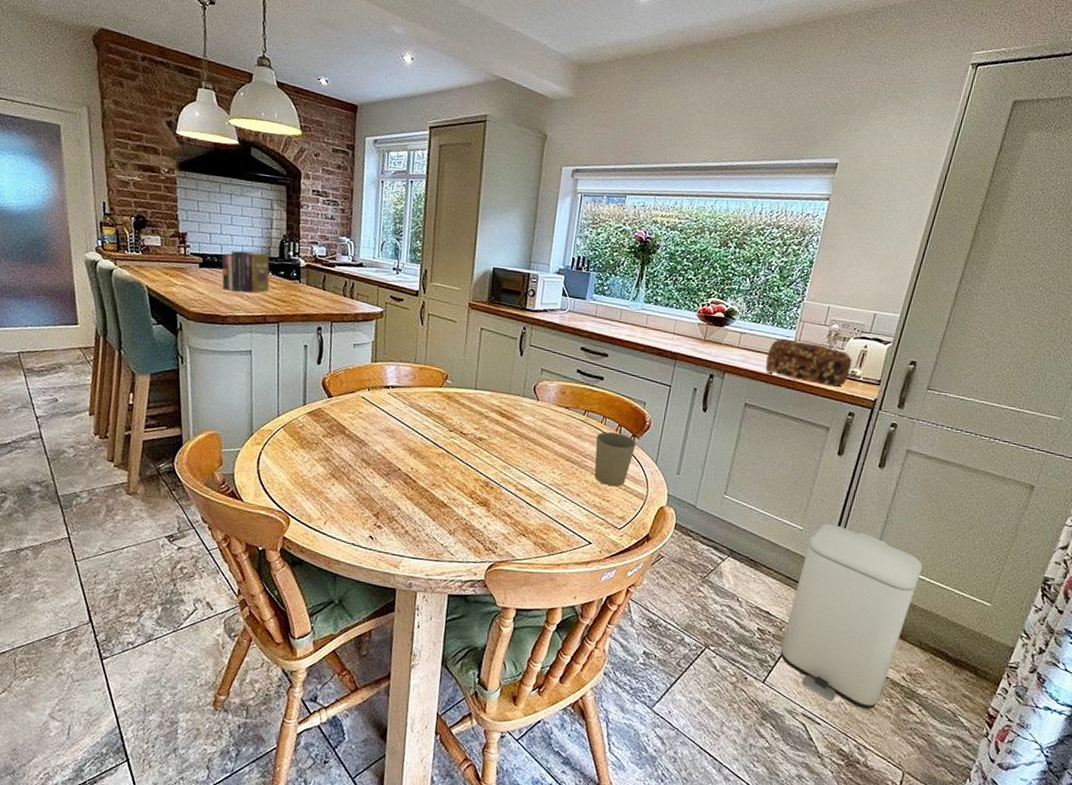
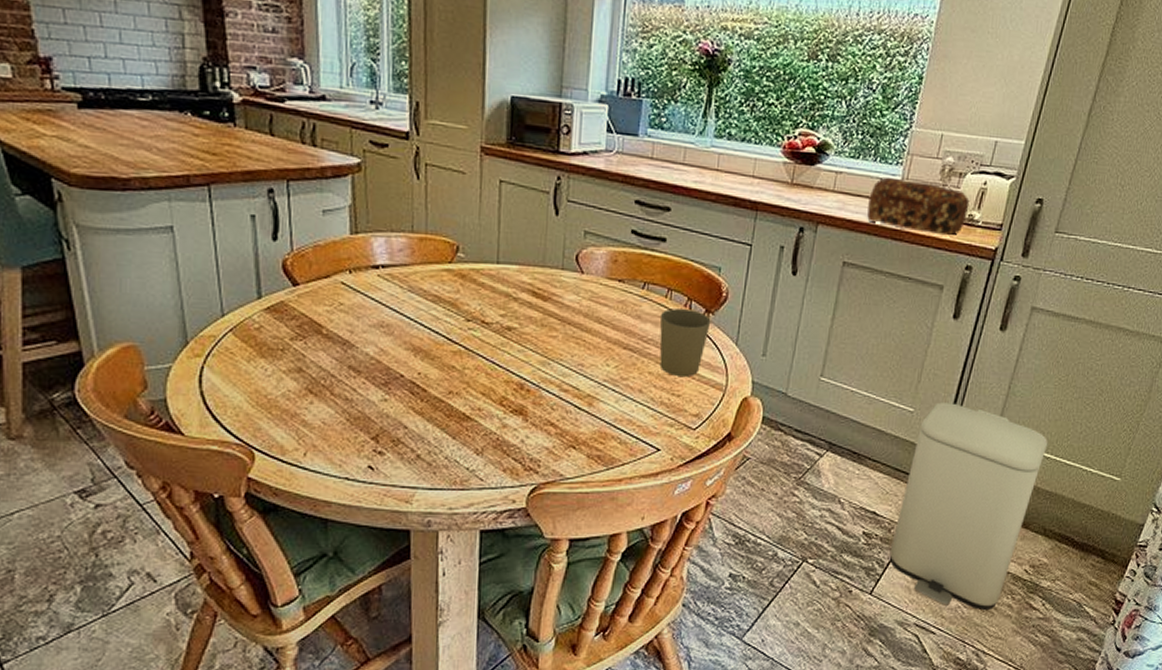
books: present [221,250,270,293] -> none [110,81,190,143]

